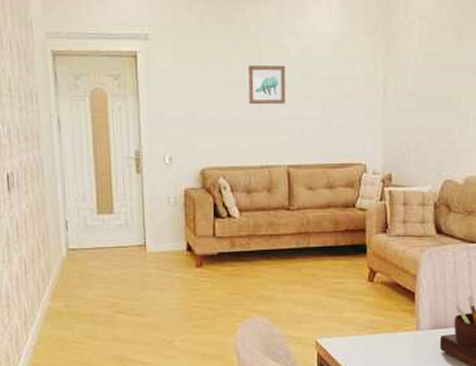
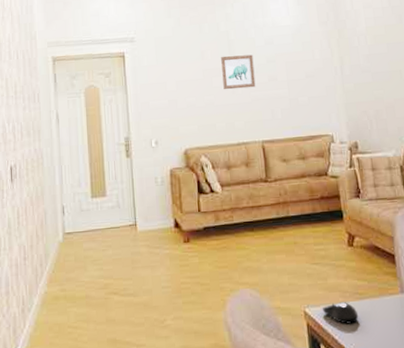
computer mouse: none [334,335,371,356] -> present [322,302,359,324]

